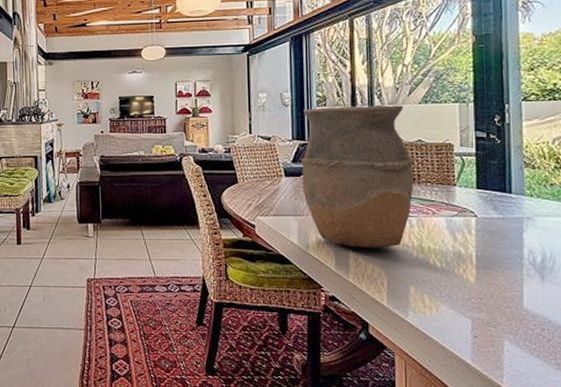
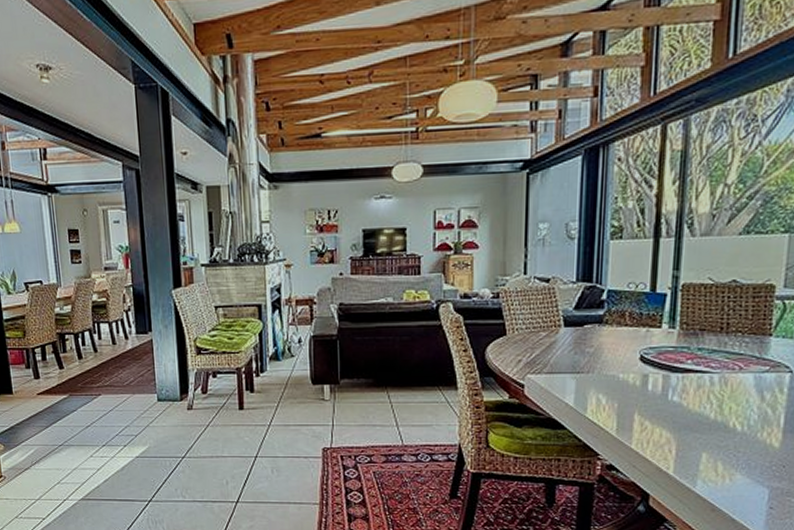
vase: present [301,104,414,248] -> none [584,236,723,410]

